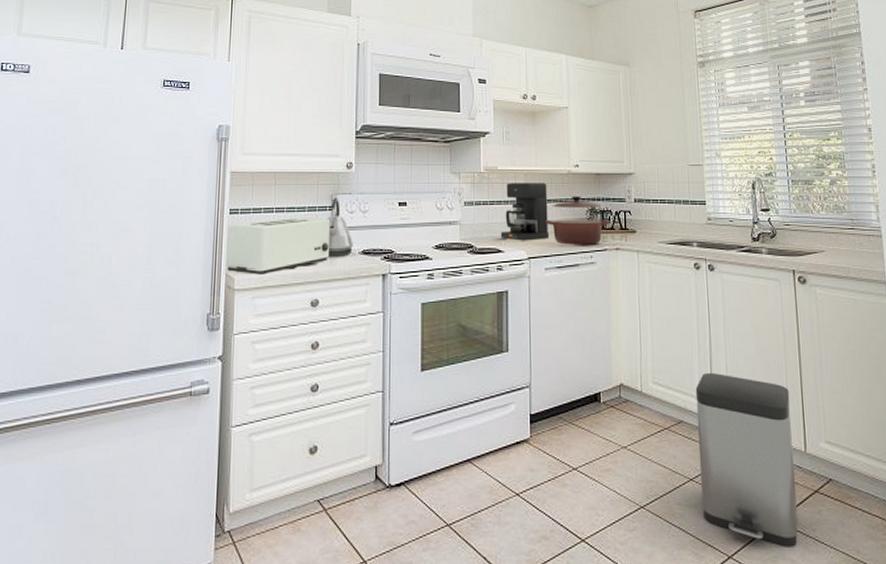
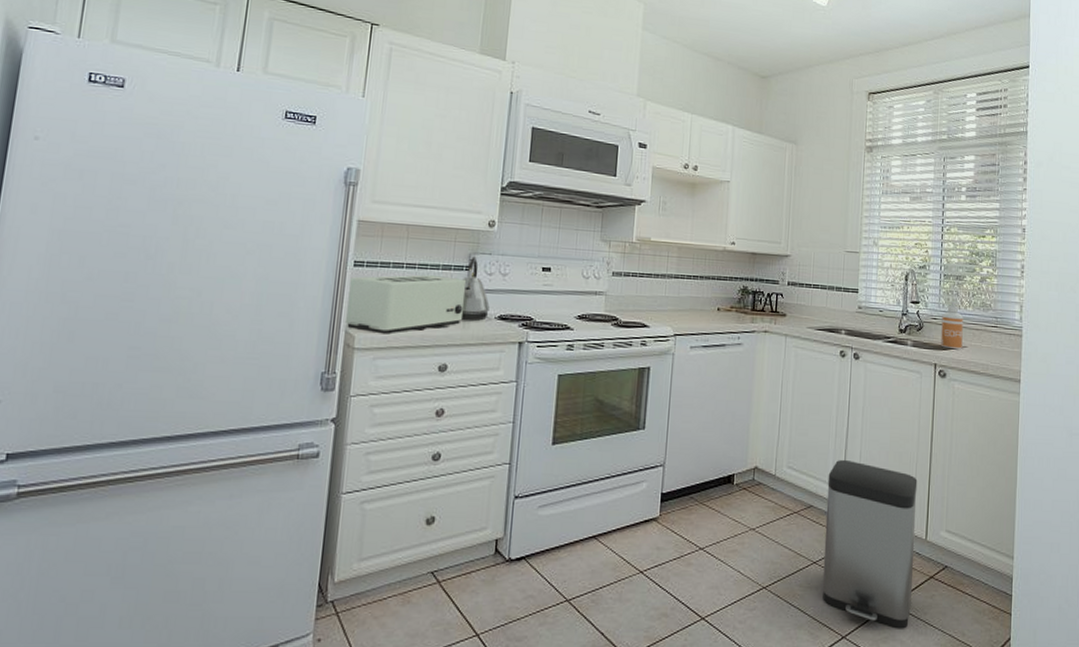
coffee maker: present [500,182,550,241] -> none [647,255,701,318]
saucepan: present [544,196,610,246] -> none [694,274,761,326]
soap dispenser: none [794,206,820,255] -> present [941,301,964,350]

